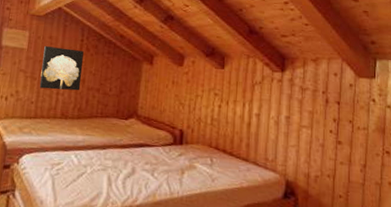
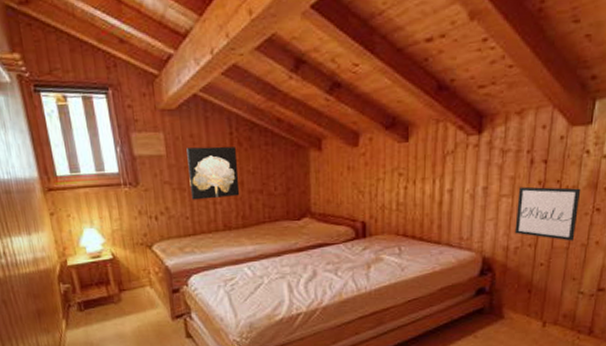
wall art: none [314,121,371,178] -> present [514,186,581,241]

